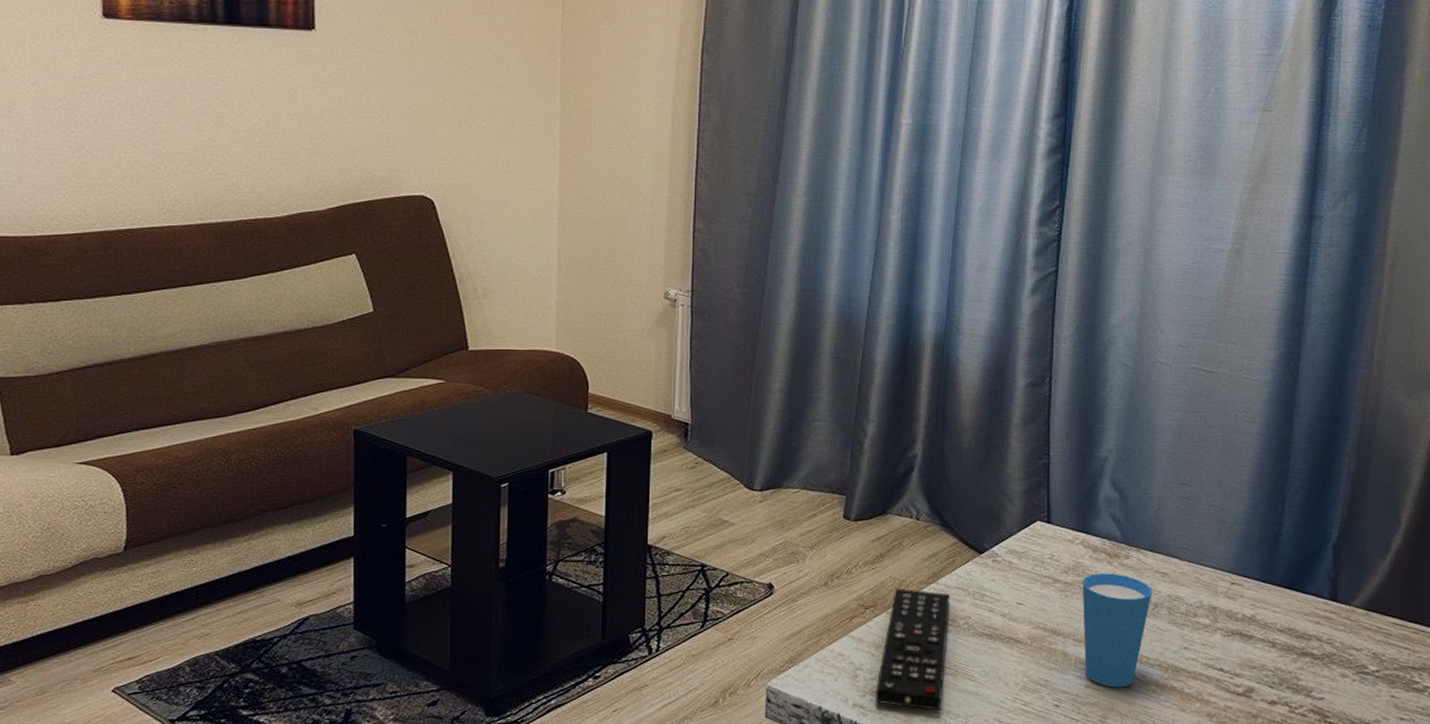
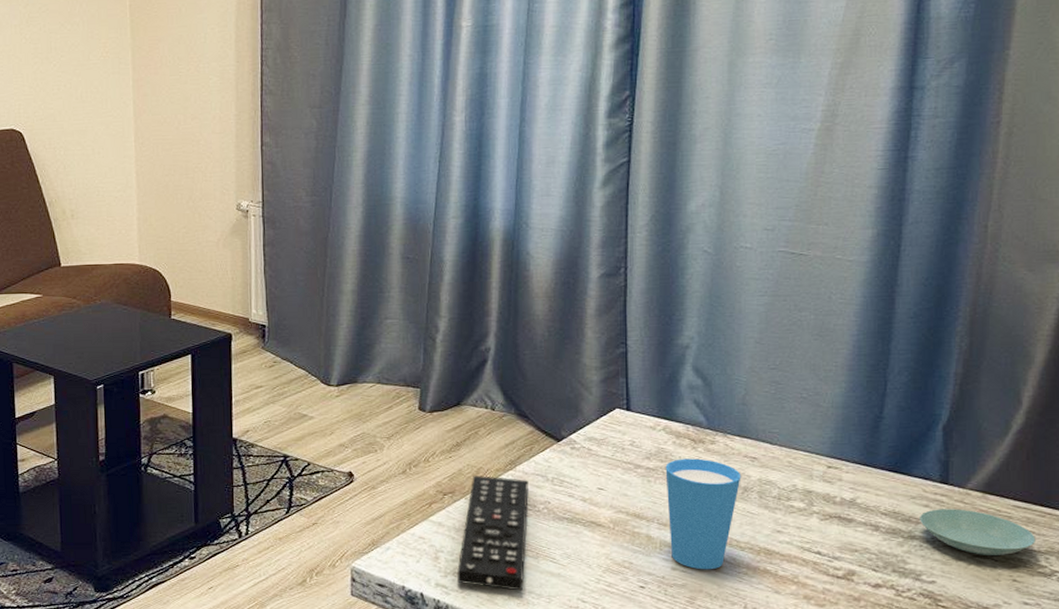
saucer: none [1311,626,1411,672] -> present [920,509,1035,555]

